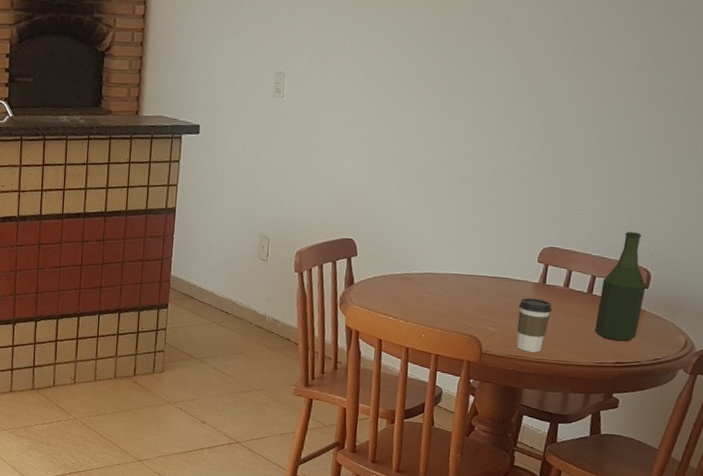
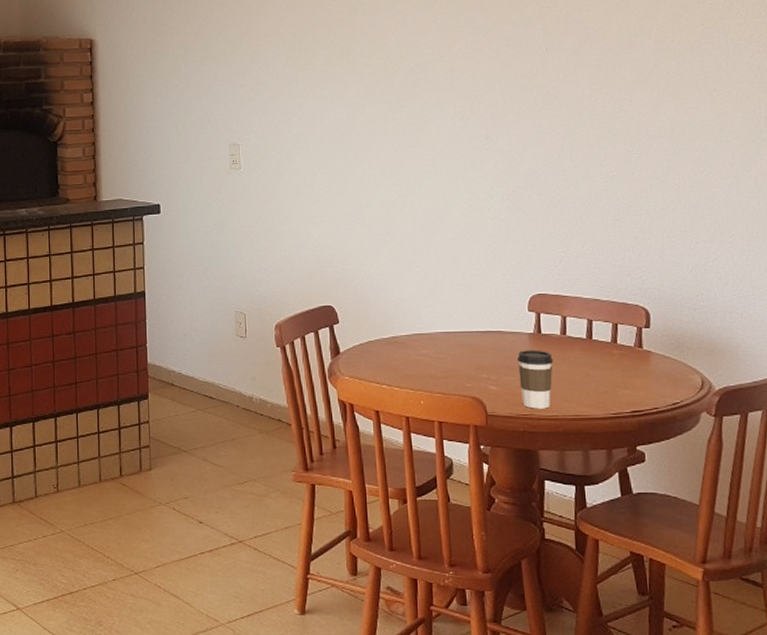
bottle: present [594,232,647,342] -> none [600,270,649,388]

